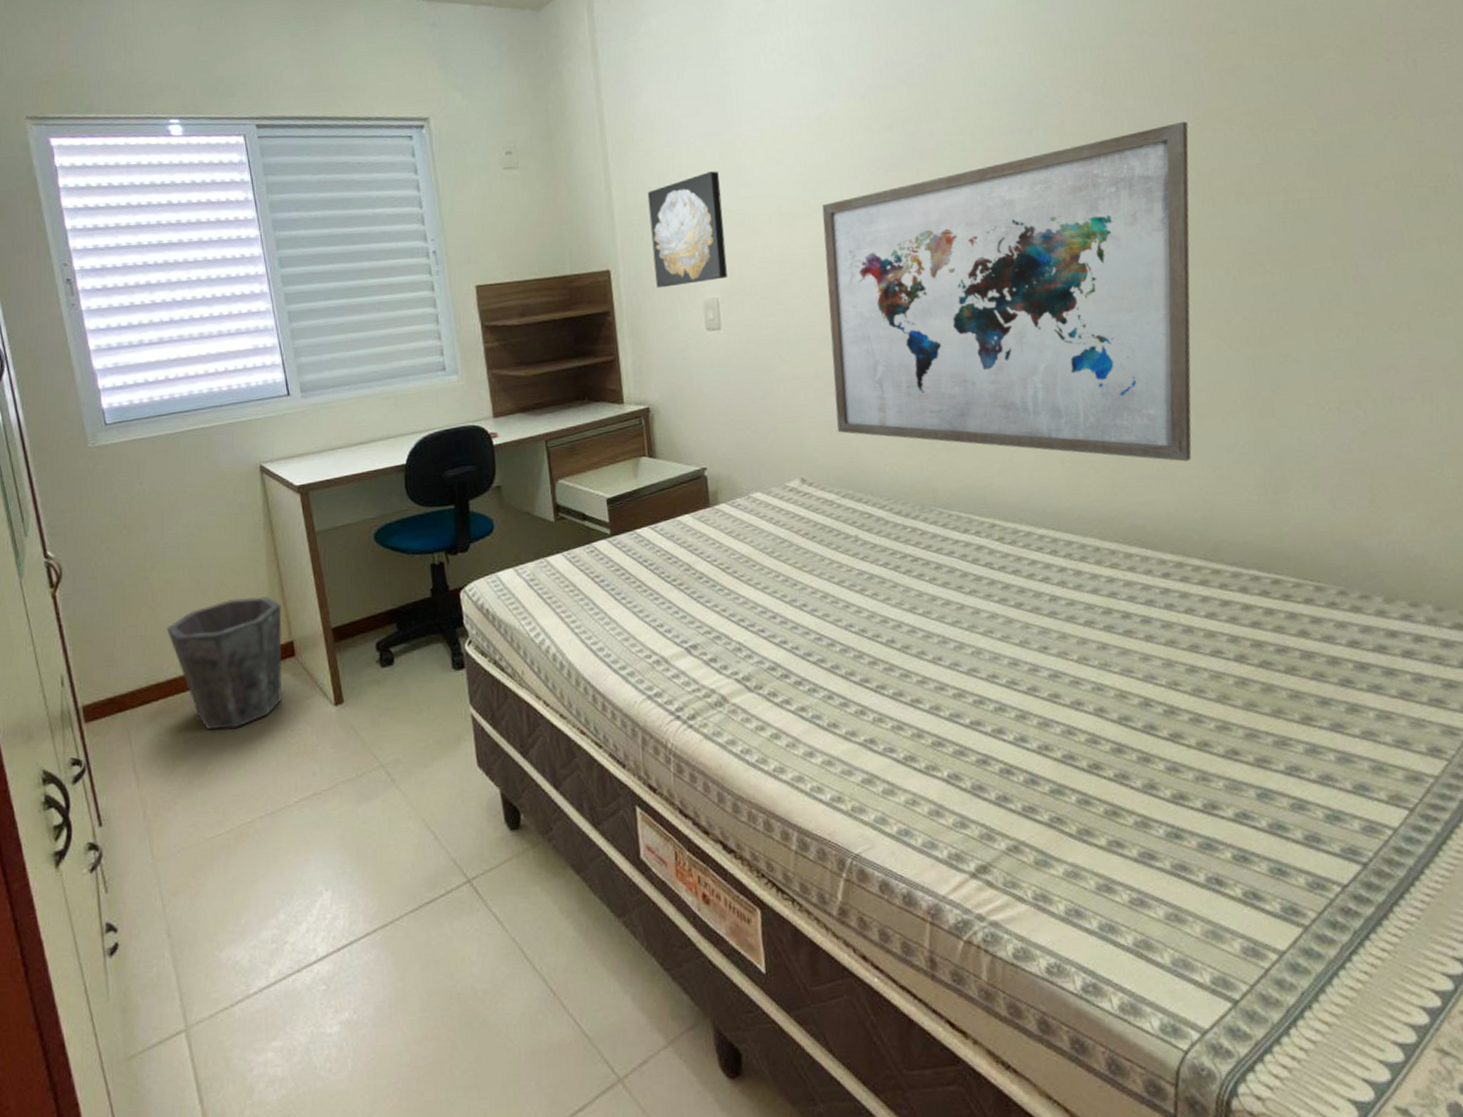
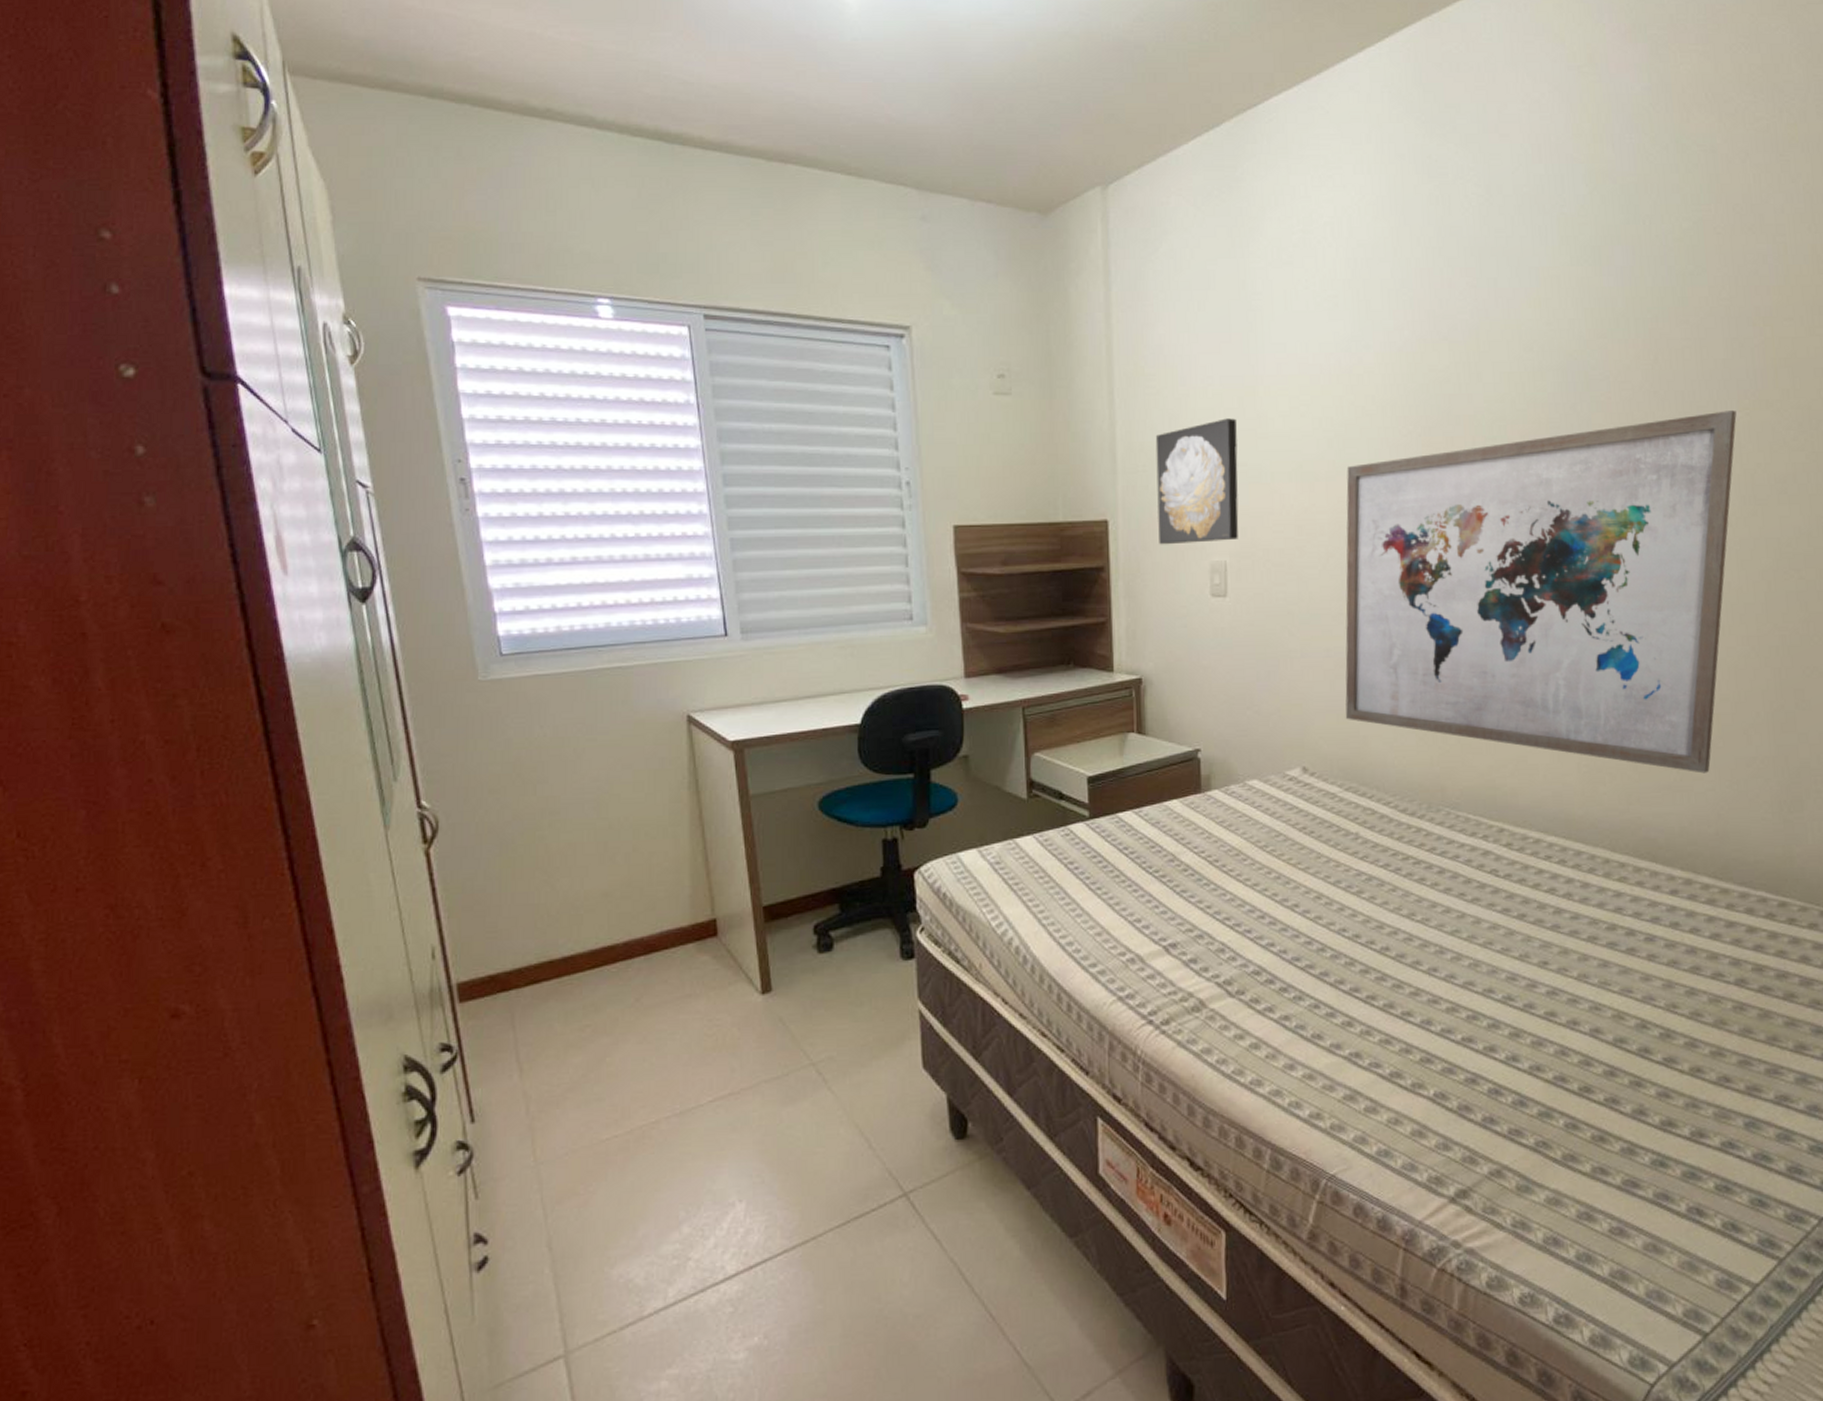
waste bin: present [166,595,283,730] -> none [564,865,704,1017]

